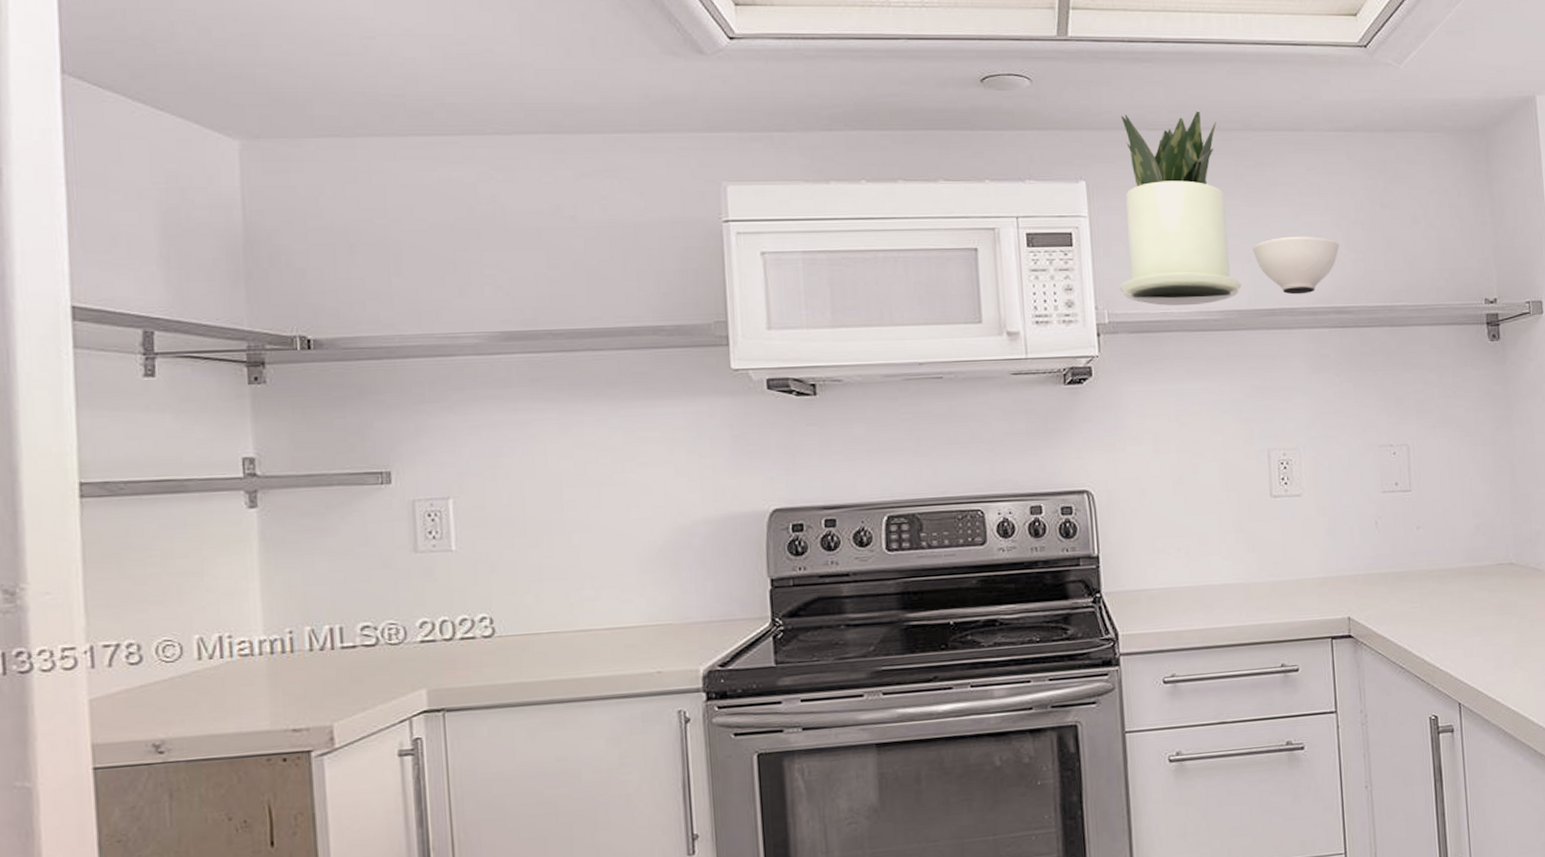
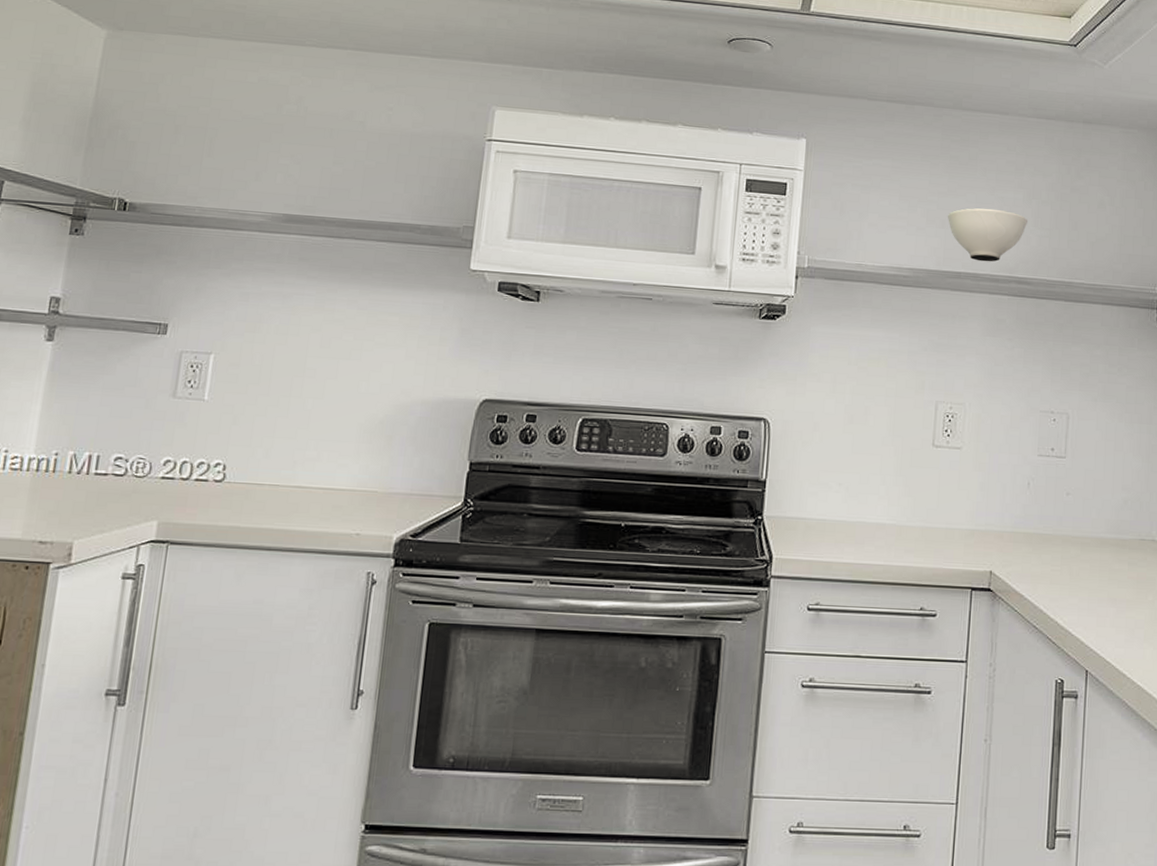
planter: present [1119,109,1242,306] -> none [821,84,933,261]

